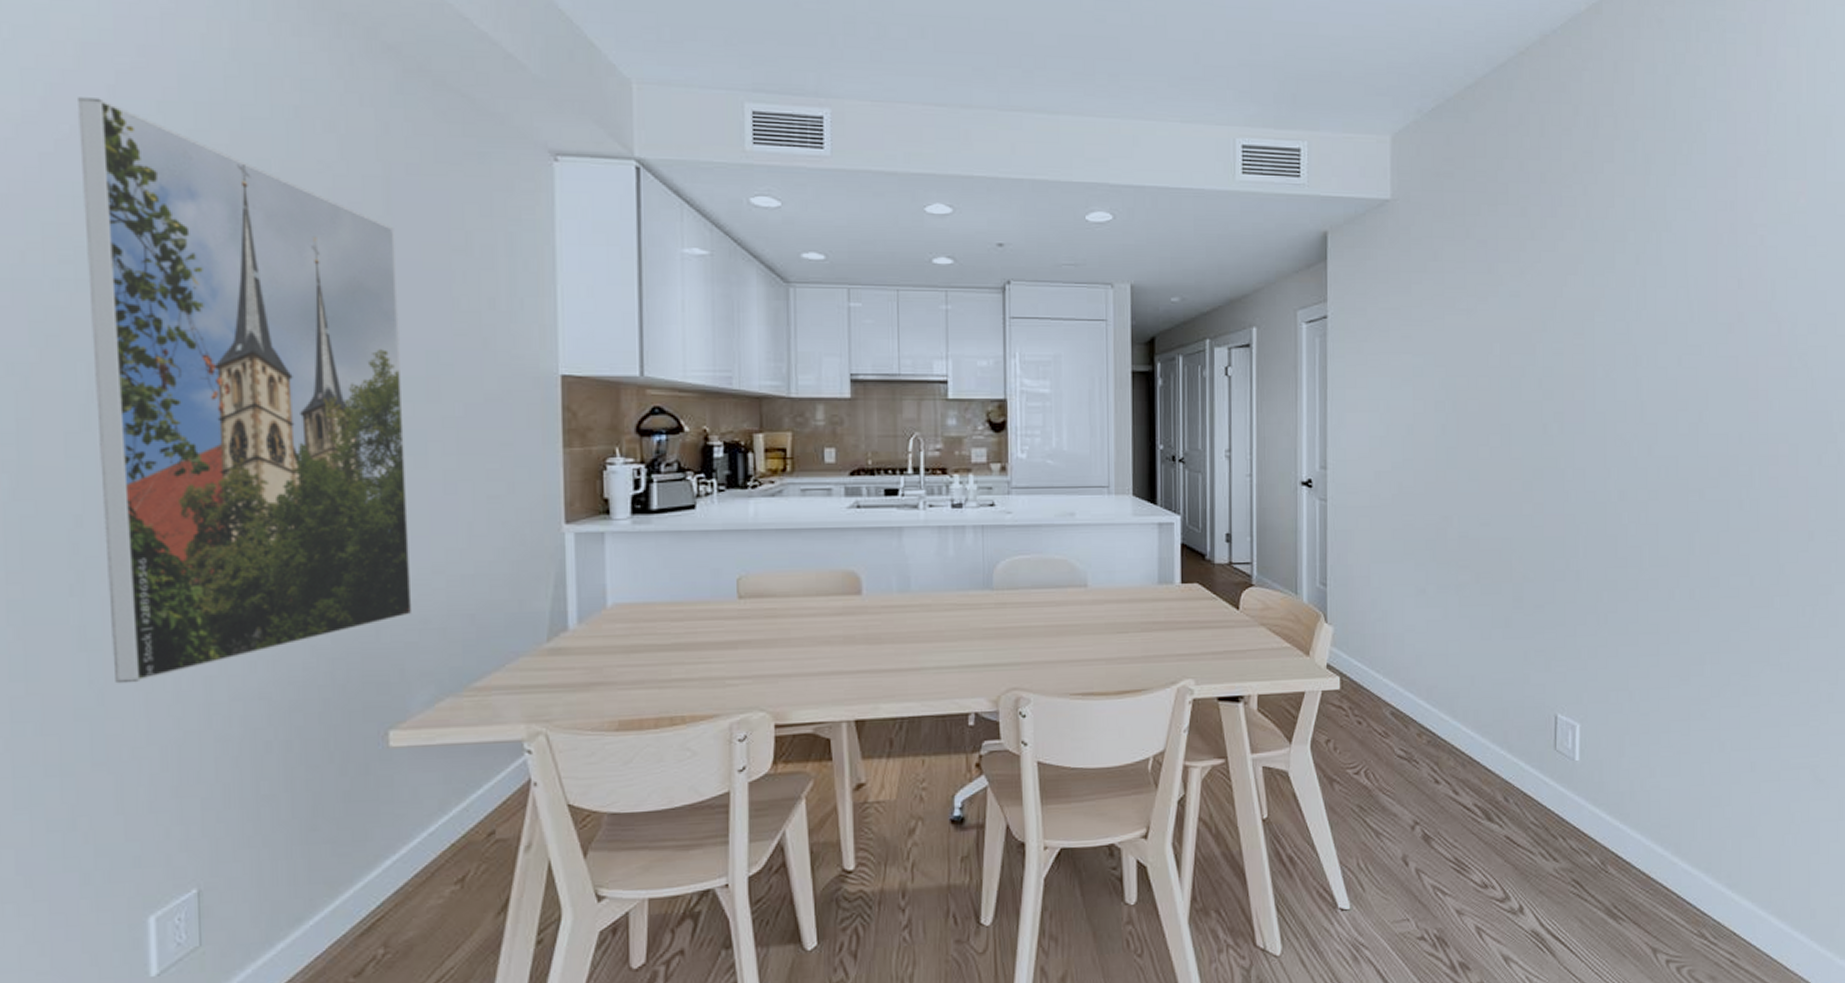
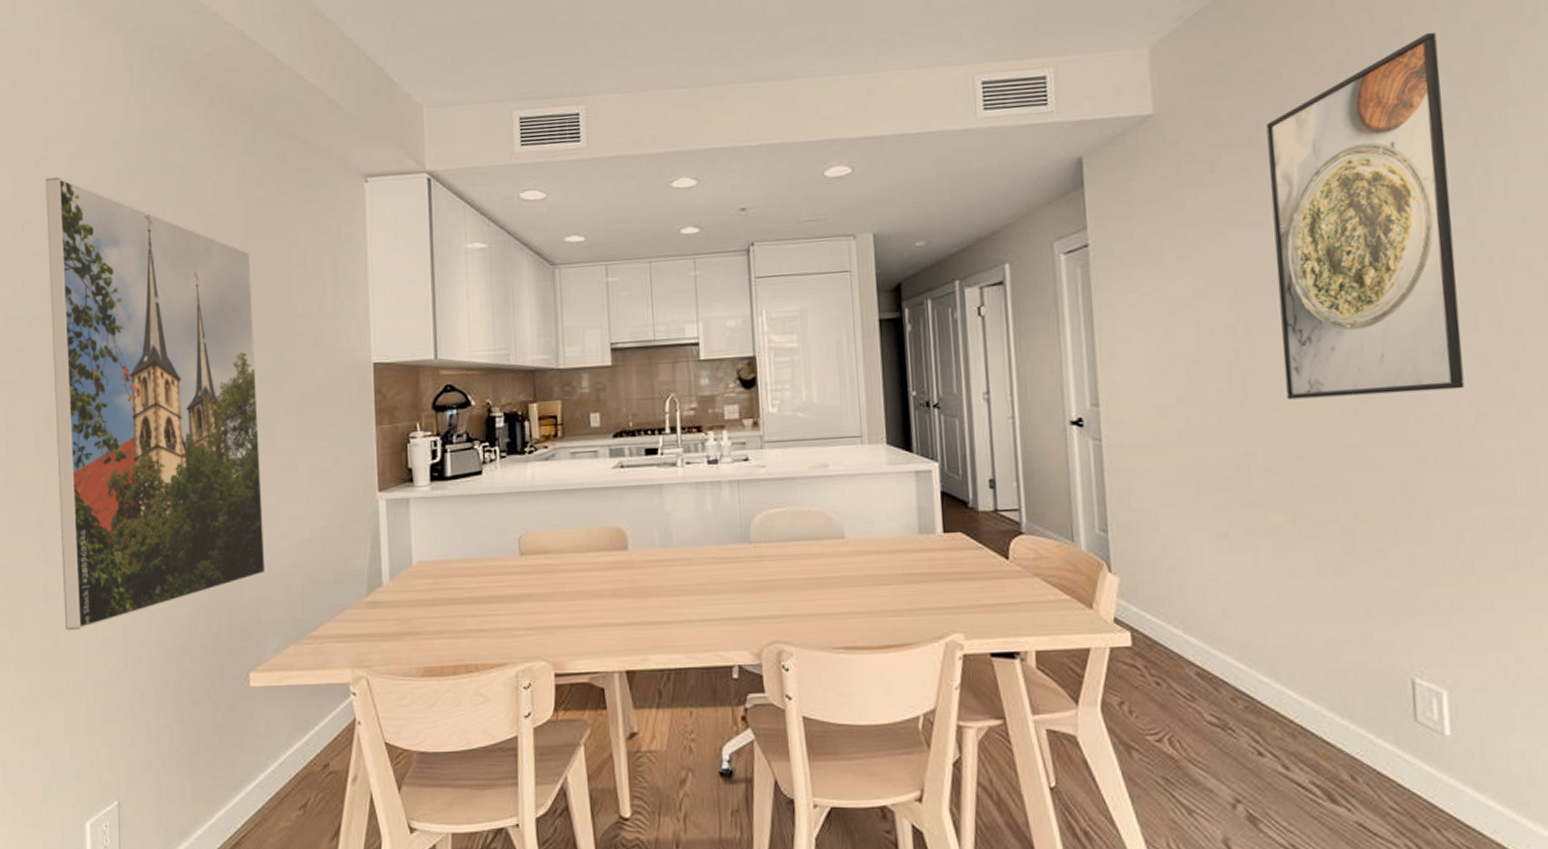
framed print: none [1480,157,1617,472] -> present [1266,32,1465,400]

